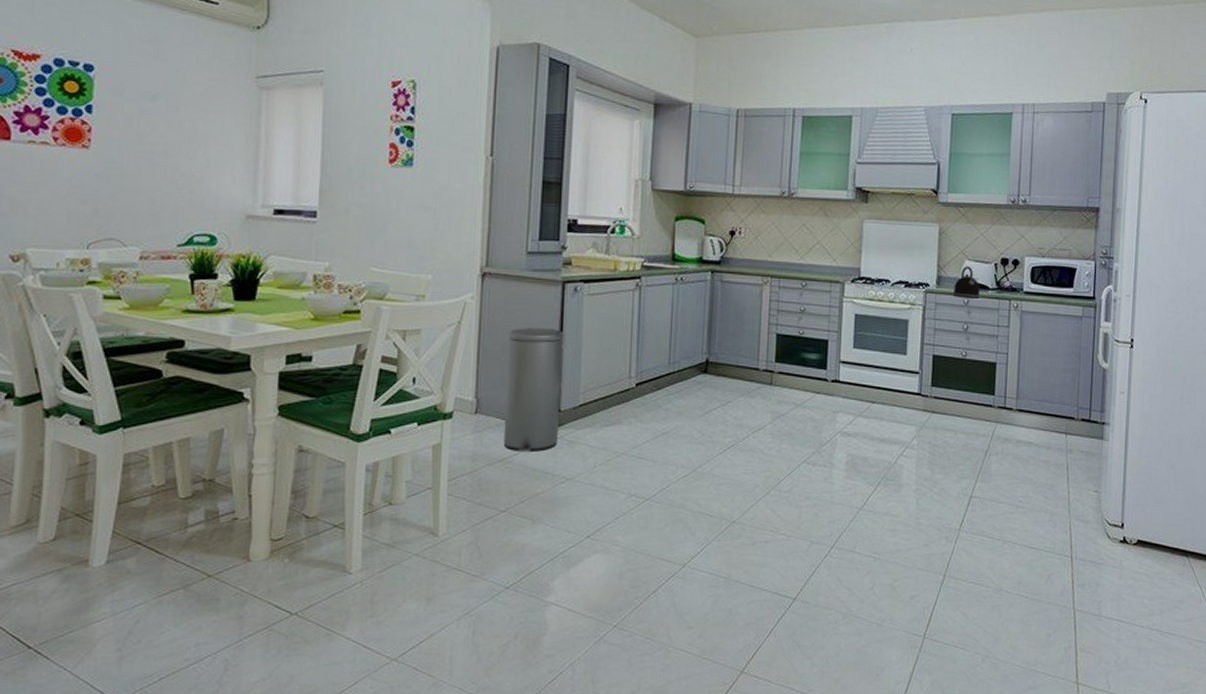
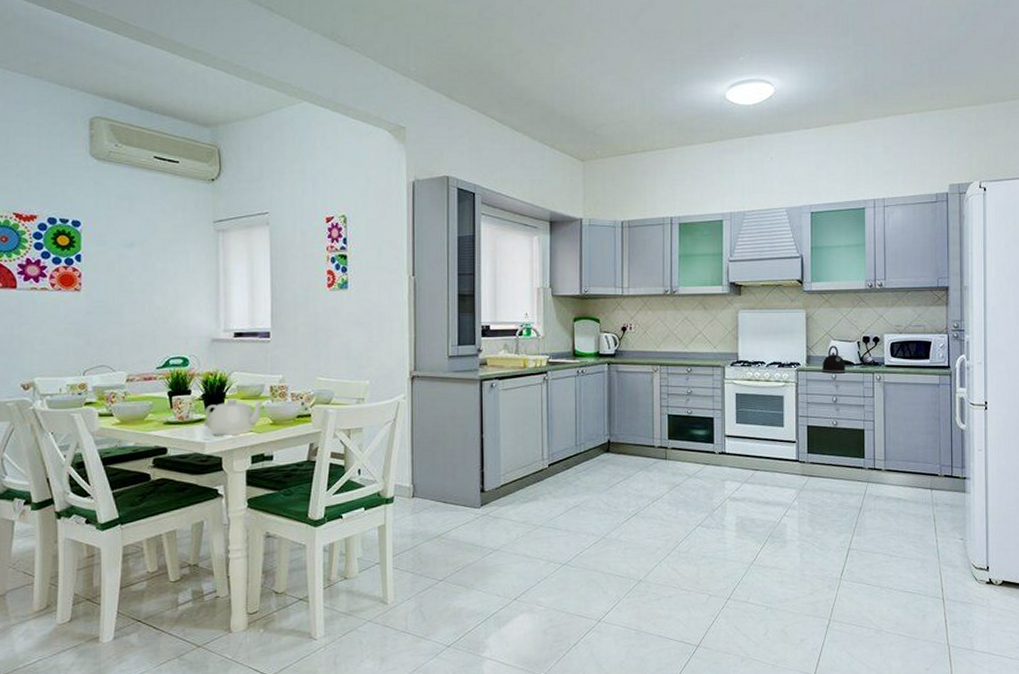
teapot: none [230,286,306,331] -> present [203,399,265,437]
pedal bin: present [503,328,564,453] -> none [436,421,484,529]

